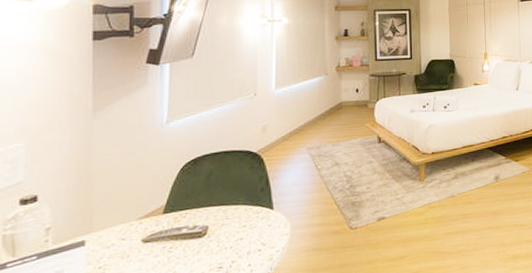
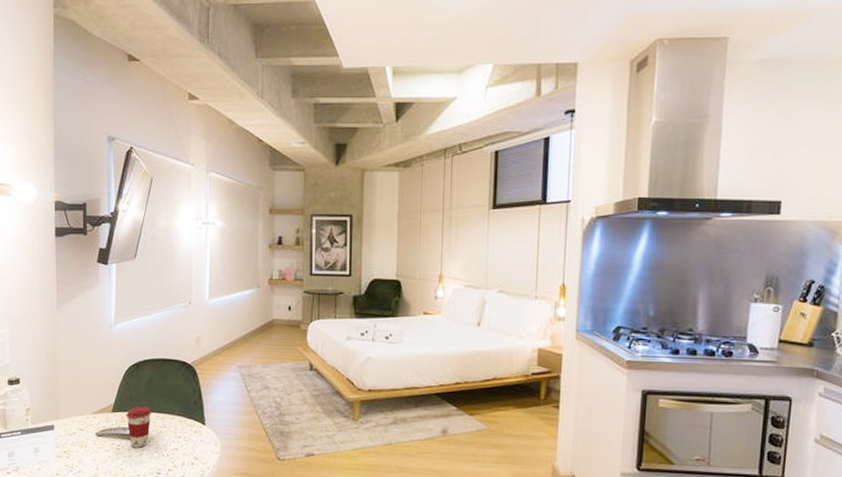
coffee cup: none [181,201,213,247] -> present [126,406,152,448]

